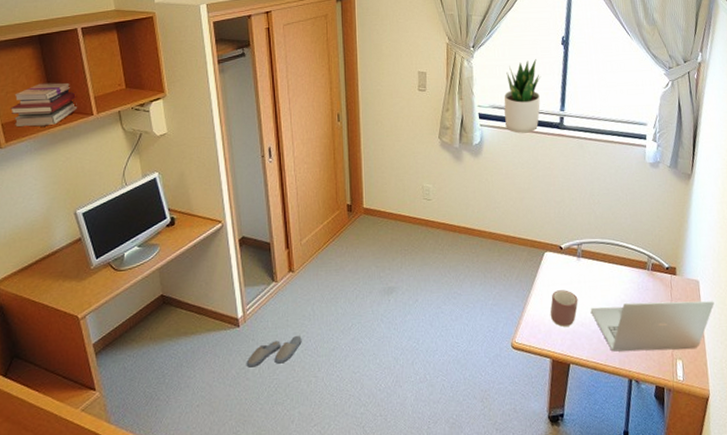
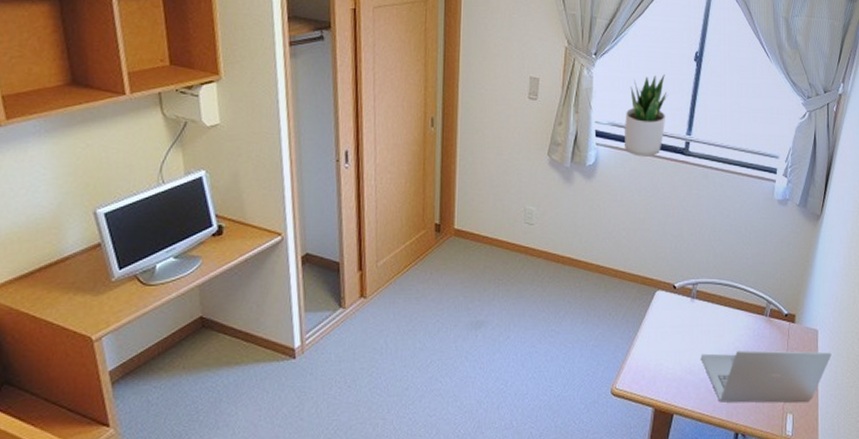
books: present [9,82,77,127] -> none [13,49,106,104]
slippers: present [246,335,302,368] -> none [301,370,370,406]
mug: present [550,290,578,327] -> none [656,333,688,373]

